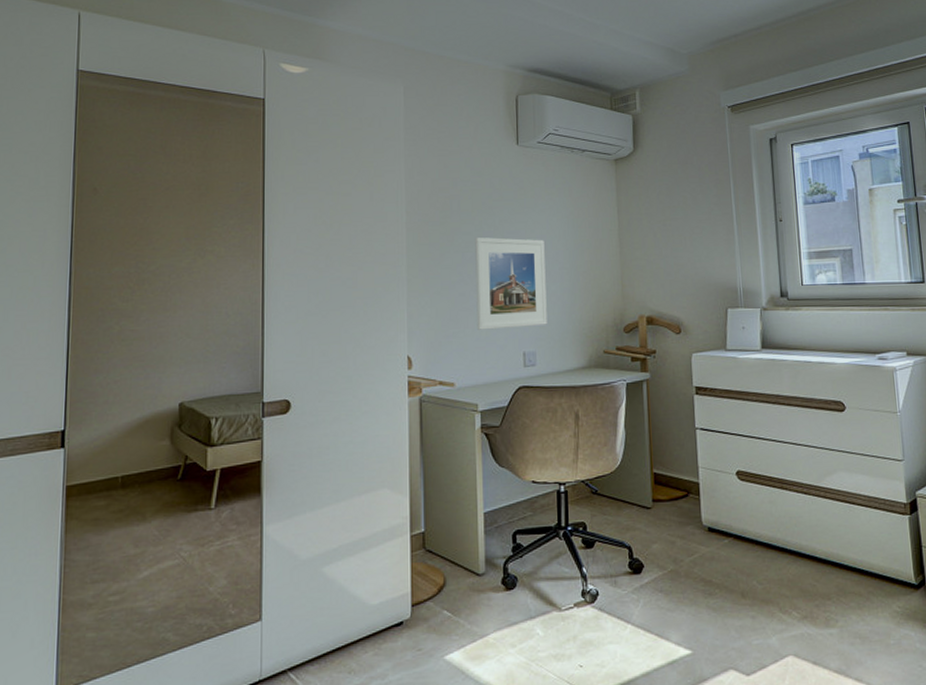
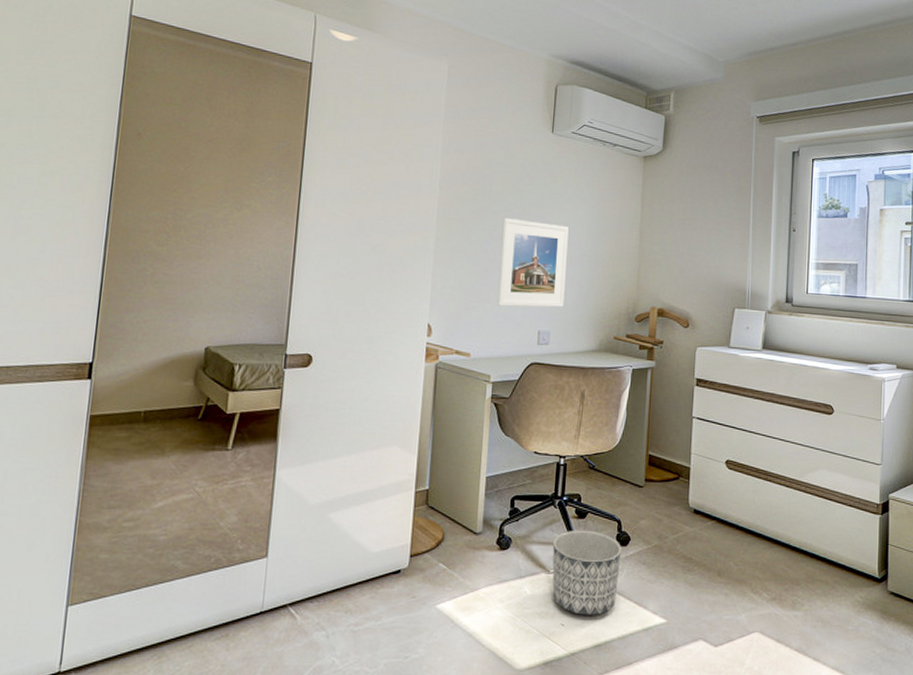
planter: none [561,560,637,654] -> present [552,530,622,615]

